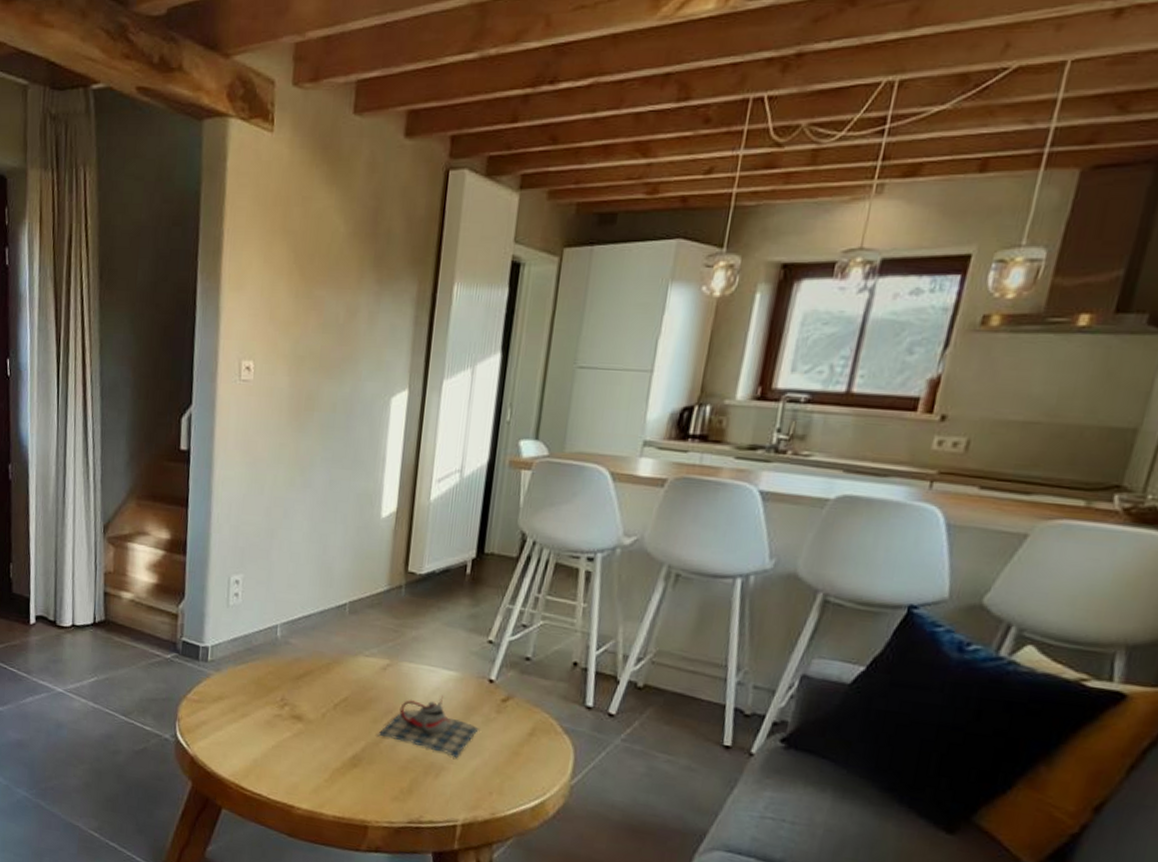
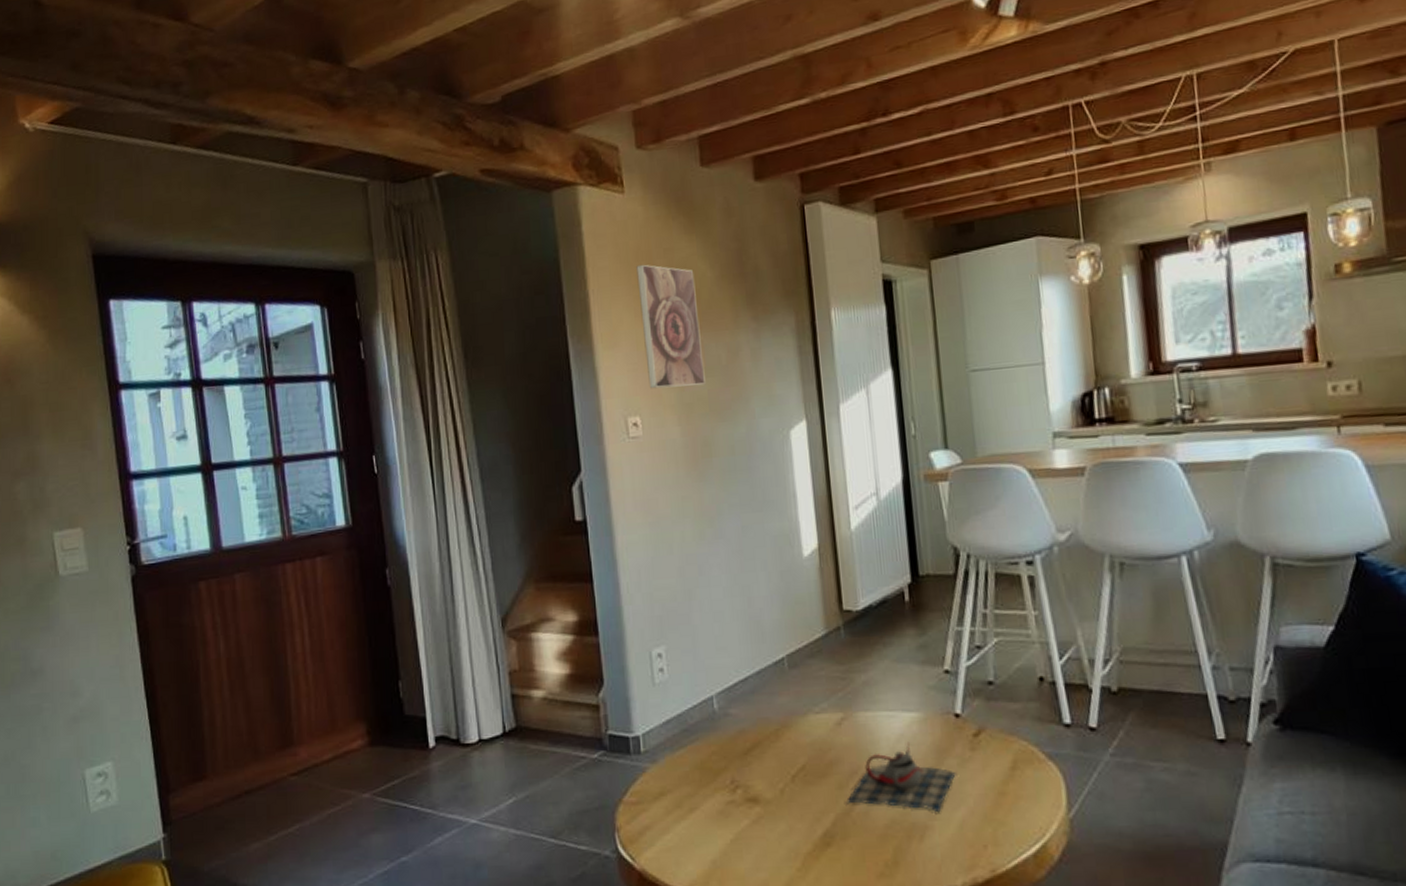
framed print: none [266,209,328,341] -> present [636,264,705,389]

